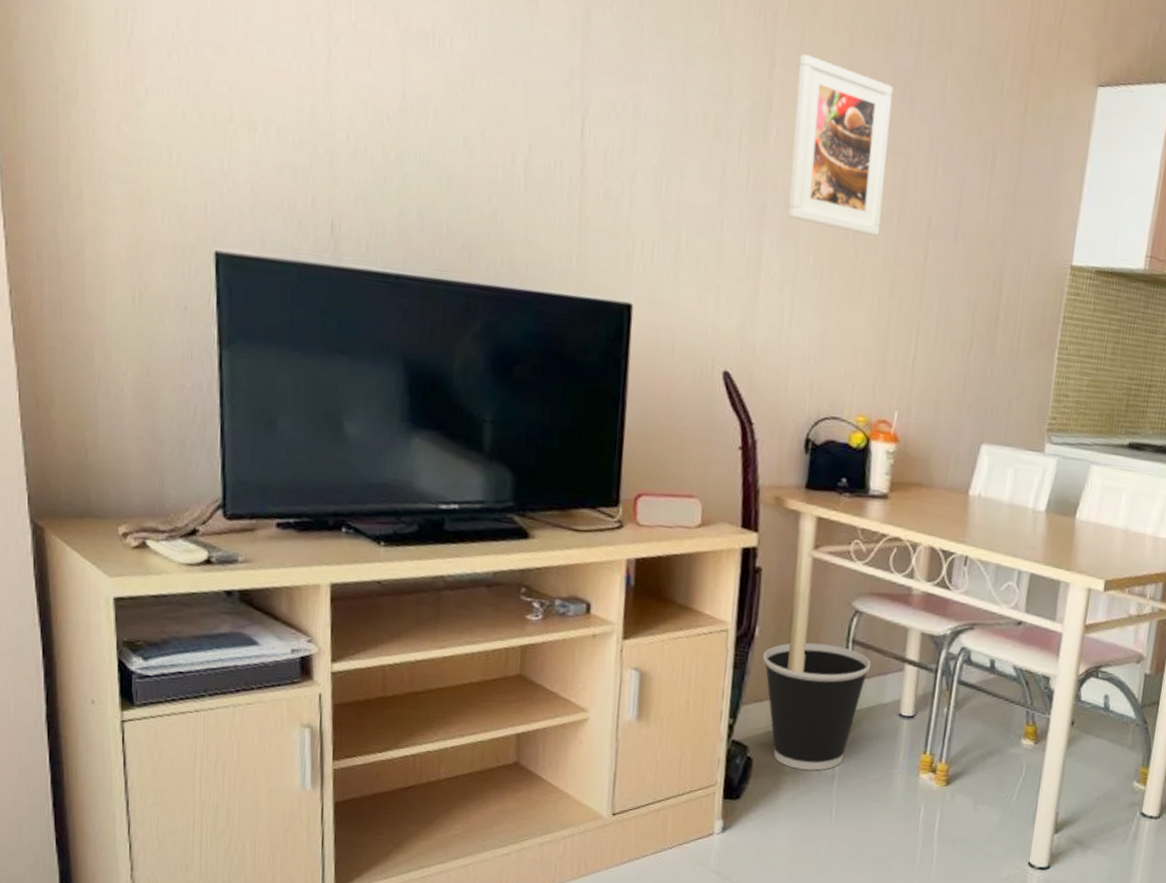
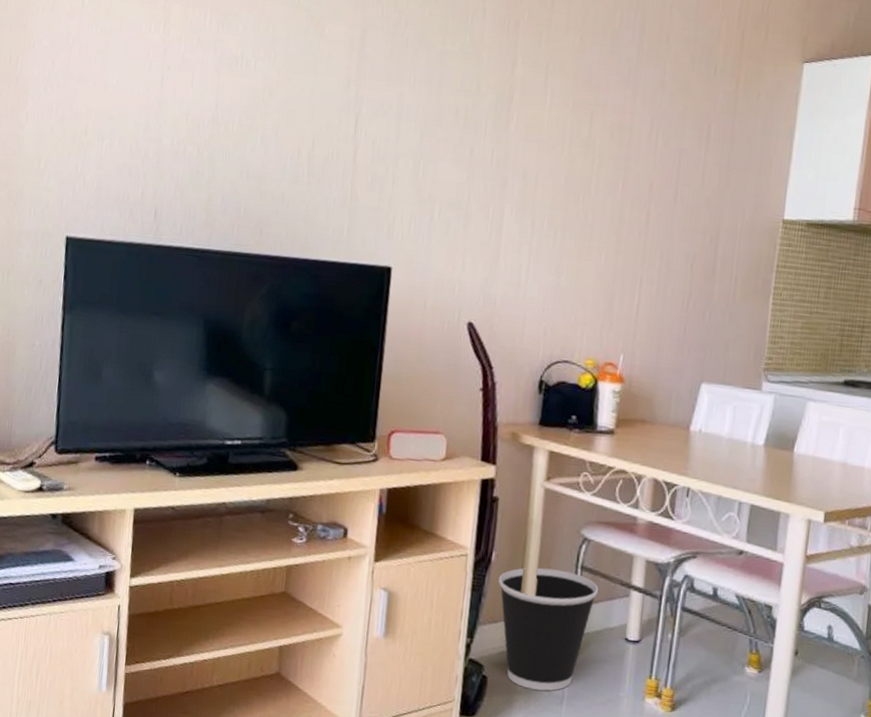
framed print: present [788,54,893,236] -> none [526,53,618,202]

